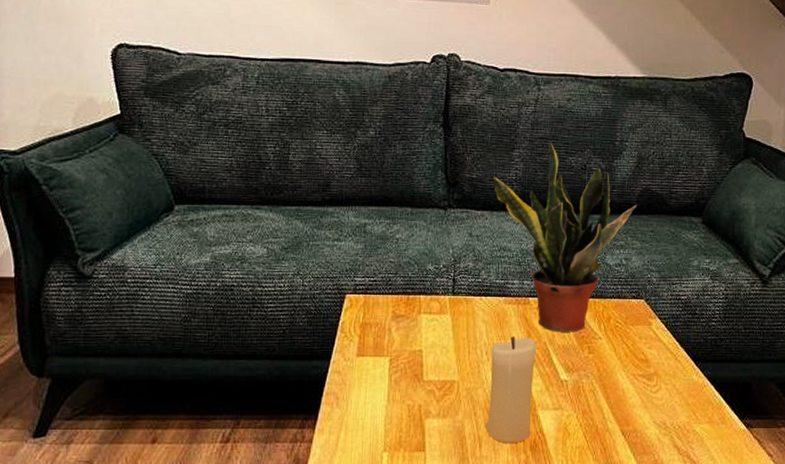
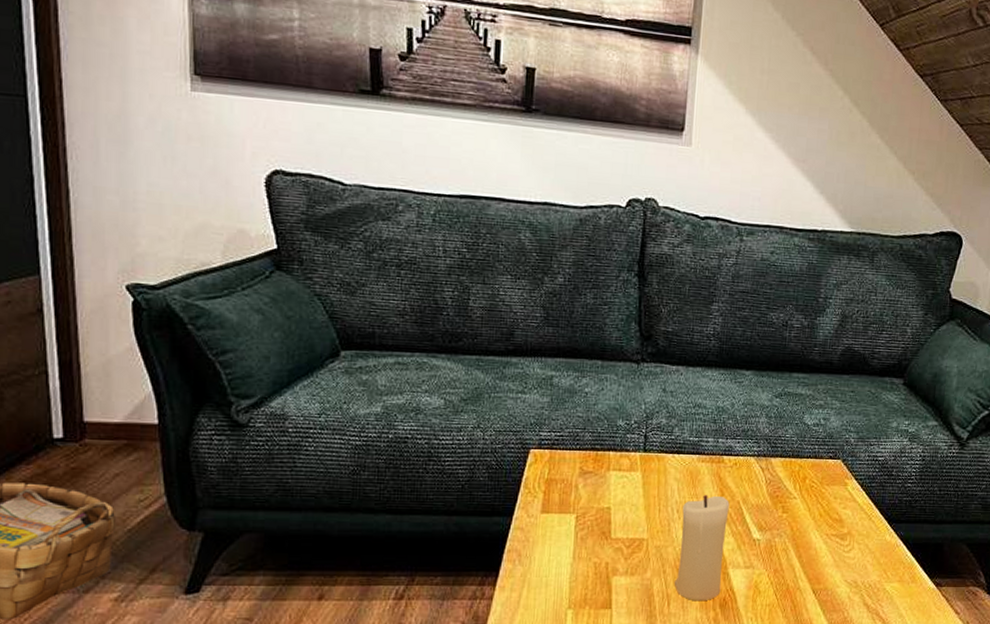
potted plant: present [492,142,638,332] -> none [689,296,839,492]

